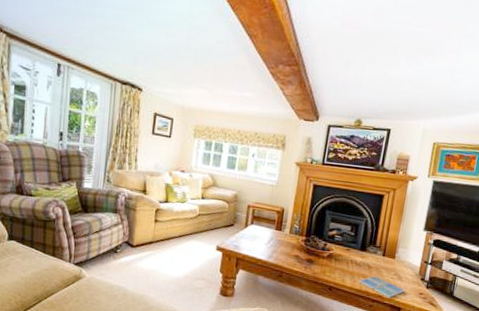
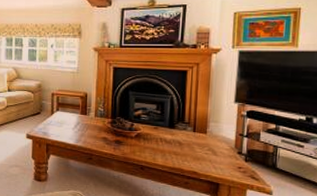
drink coaster: present [358,275,405,299] -> none [170,152,222,175]

